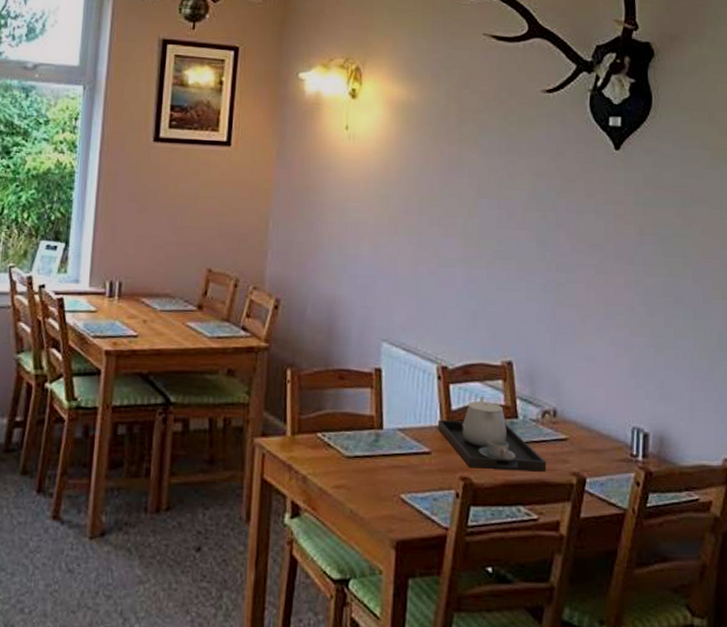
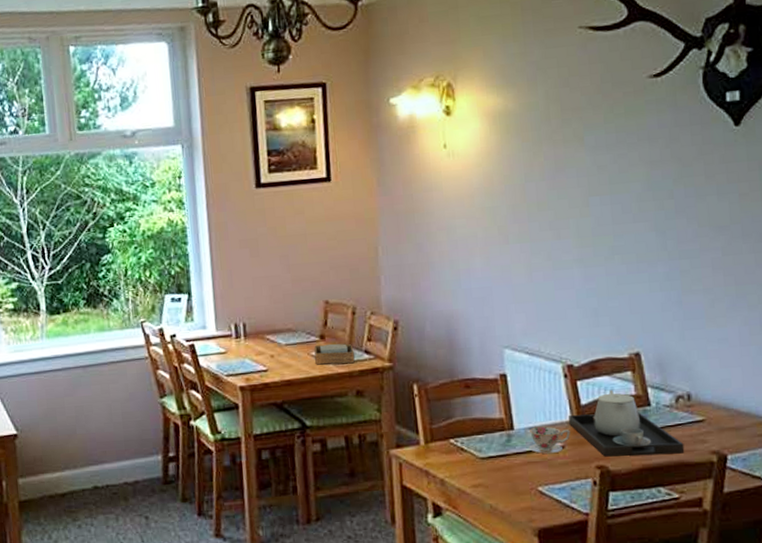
napkin holder: none [189,315,231,339] -> present [314,343,355,365]
teacup: none [396,428,438,460] -> present [529,426,570,454]

